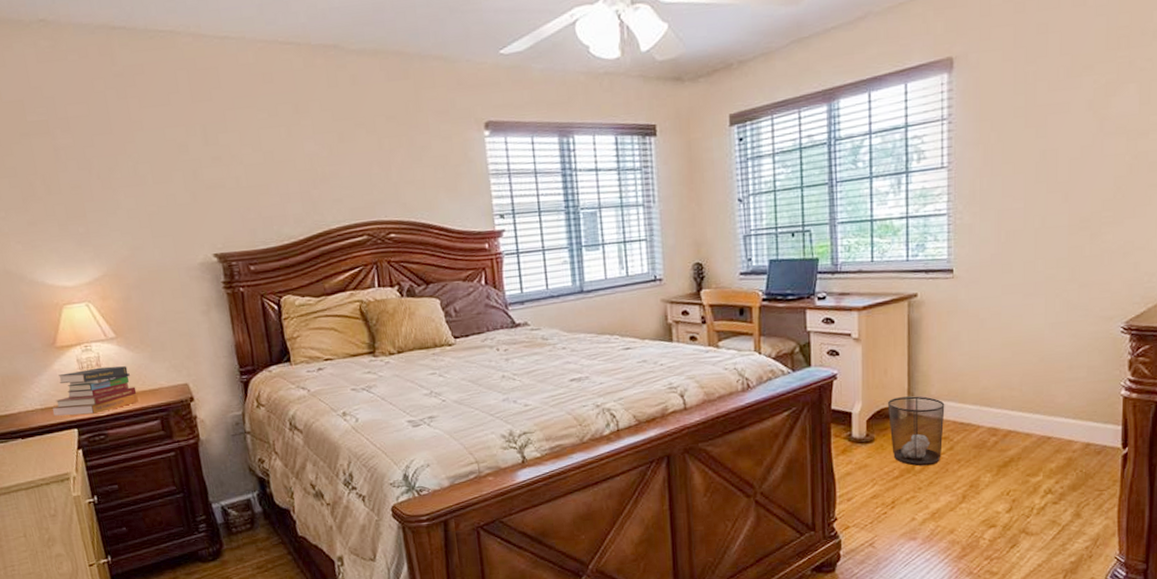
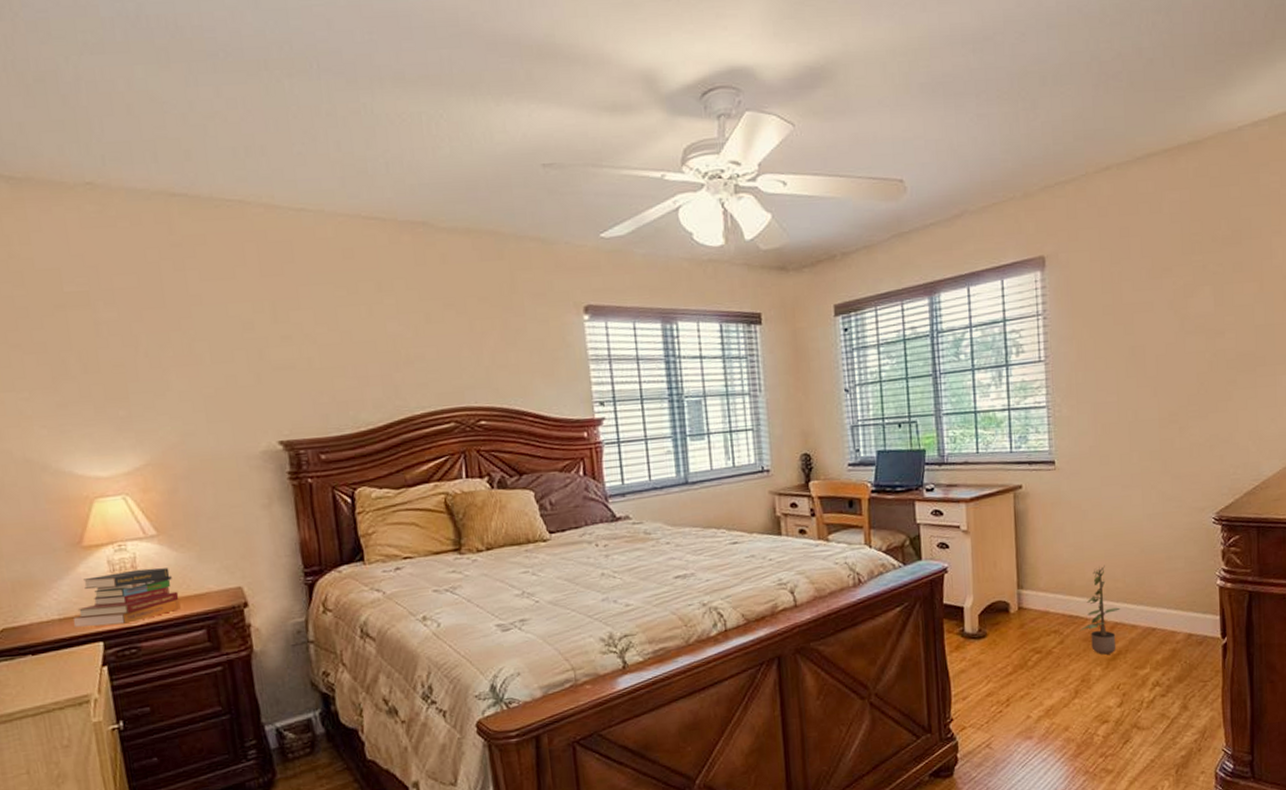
waste bin: present [888,396,945,466] -> none [999,589,1054,661]
potted plant: none [969,373,1015,462] -> present [1078,565,1121,655]

